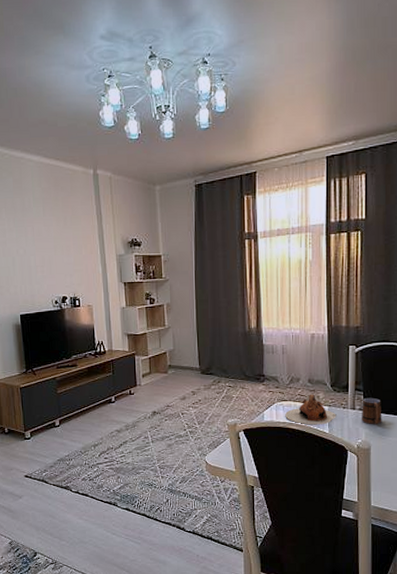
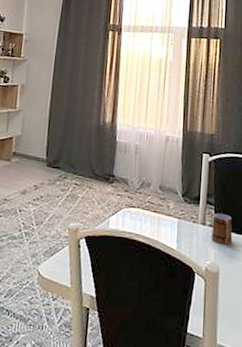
teapot: present [285,394,337,425] -> none [132,202,186,240]

